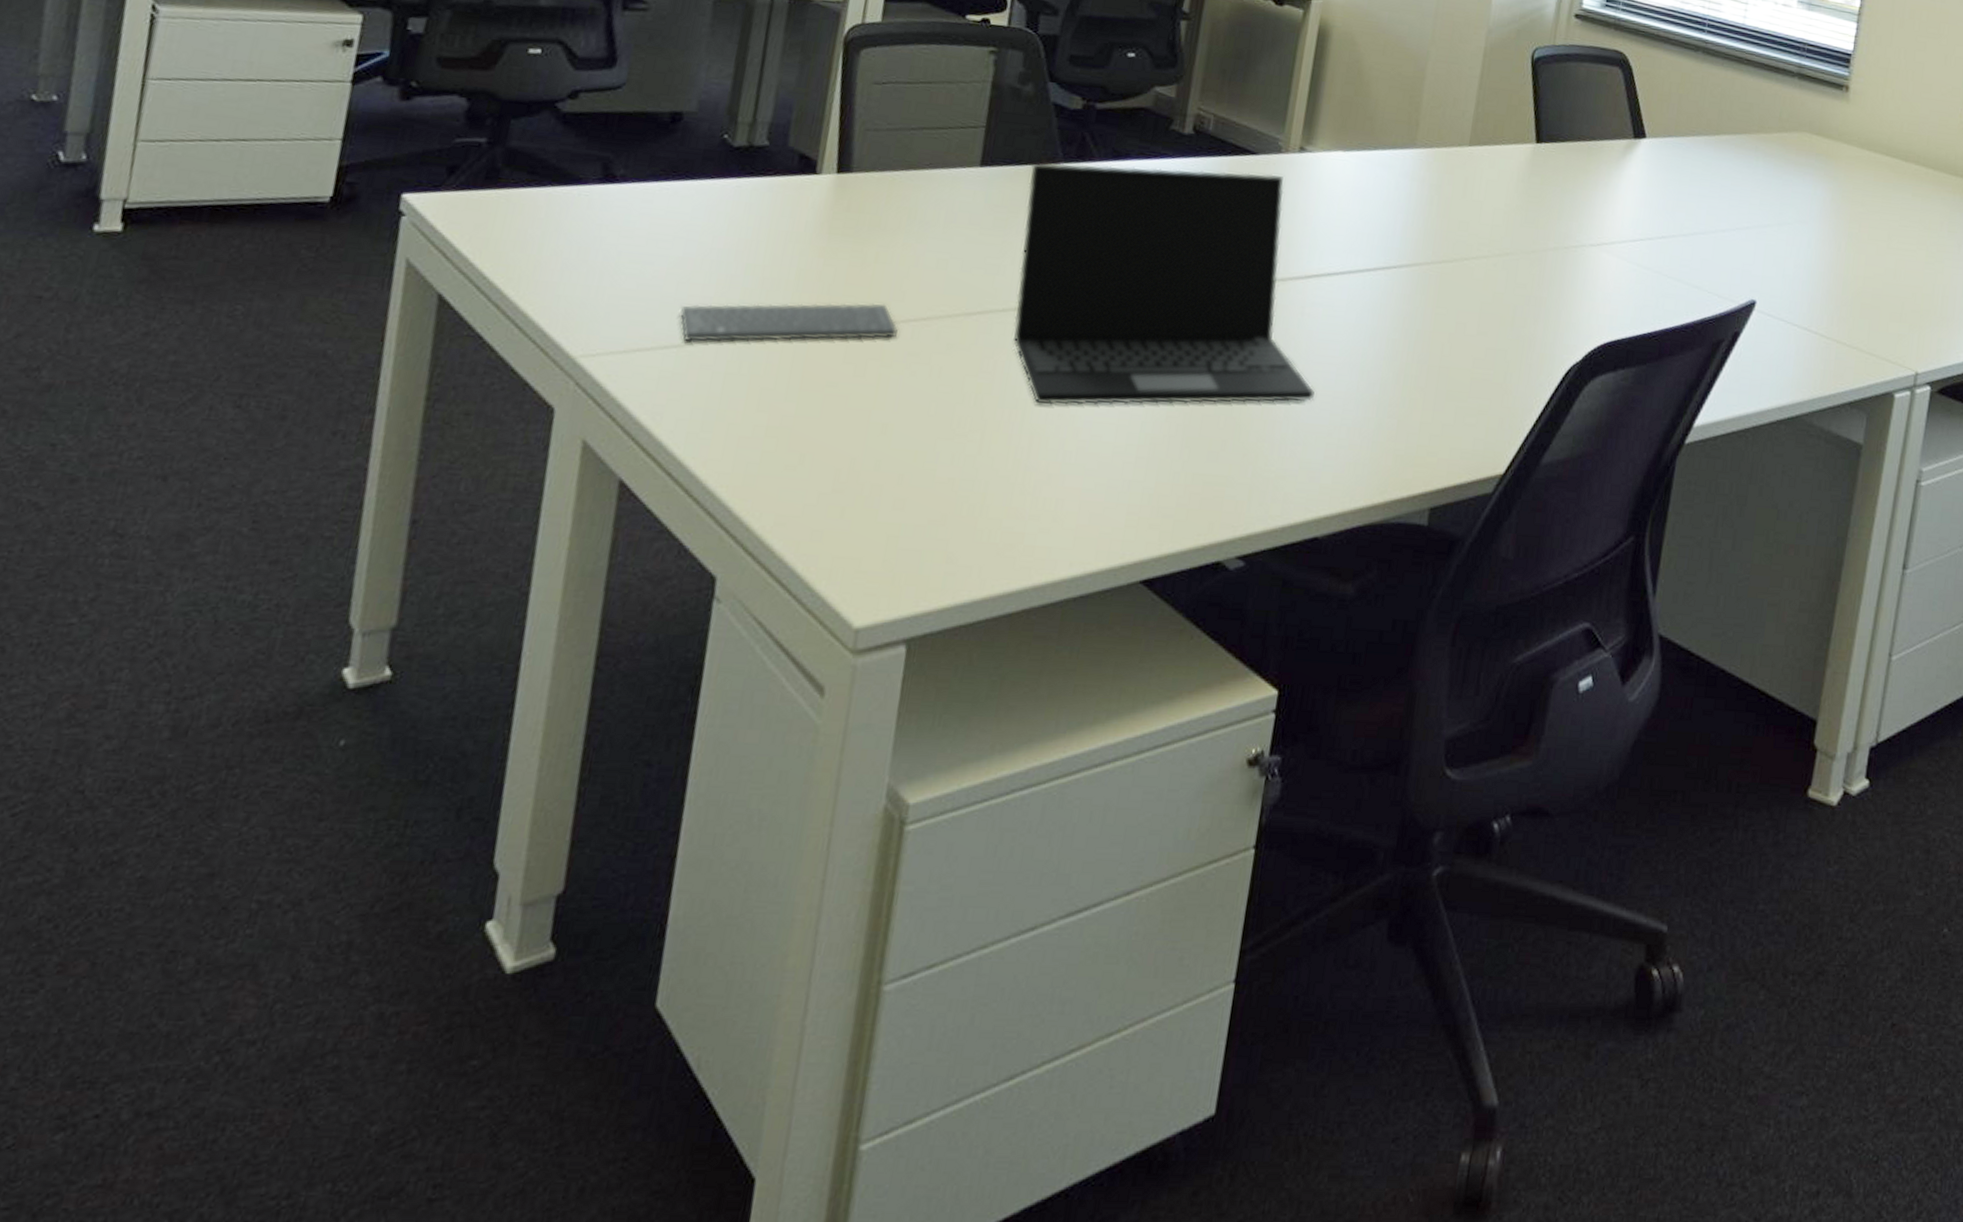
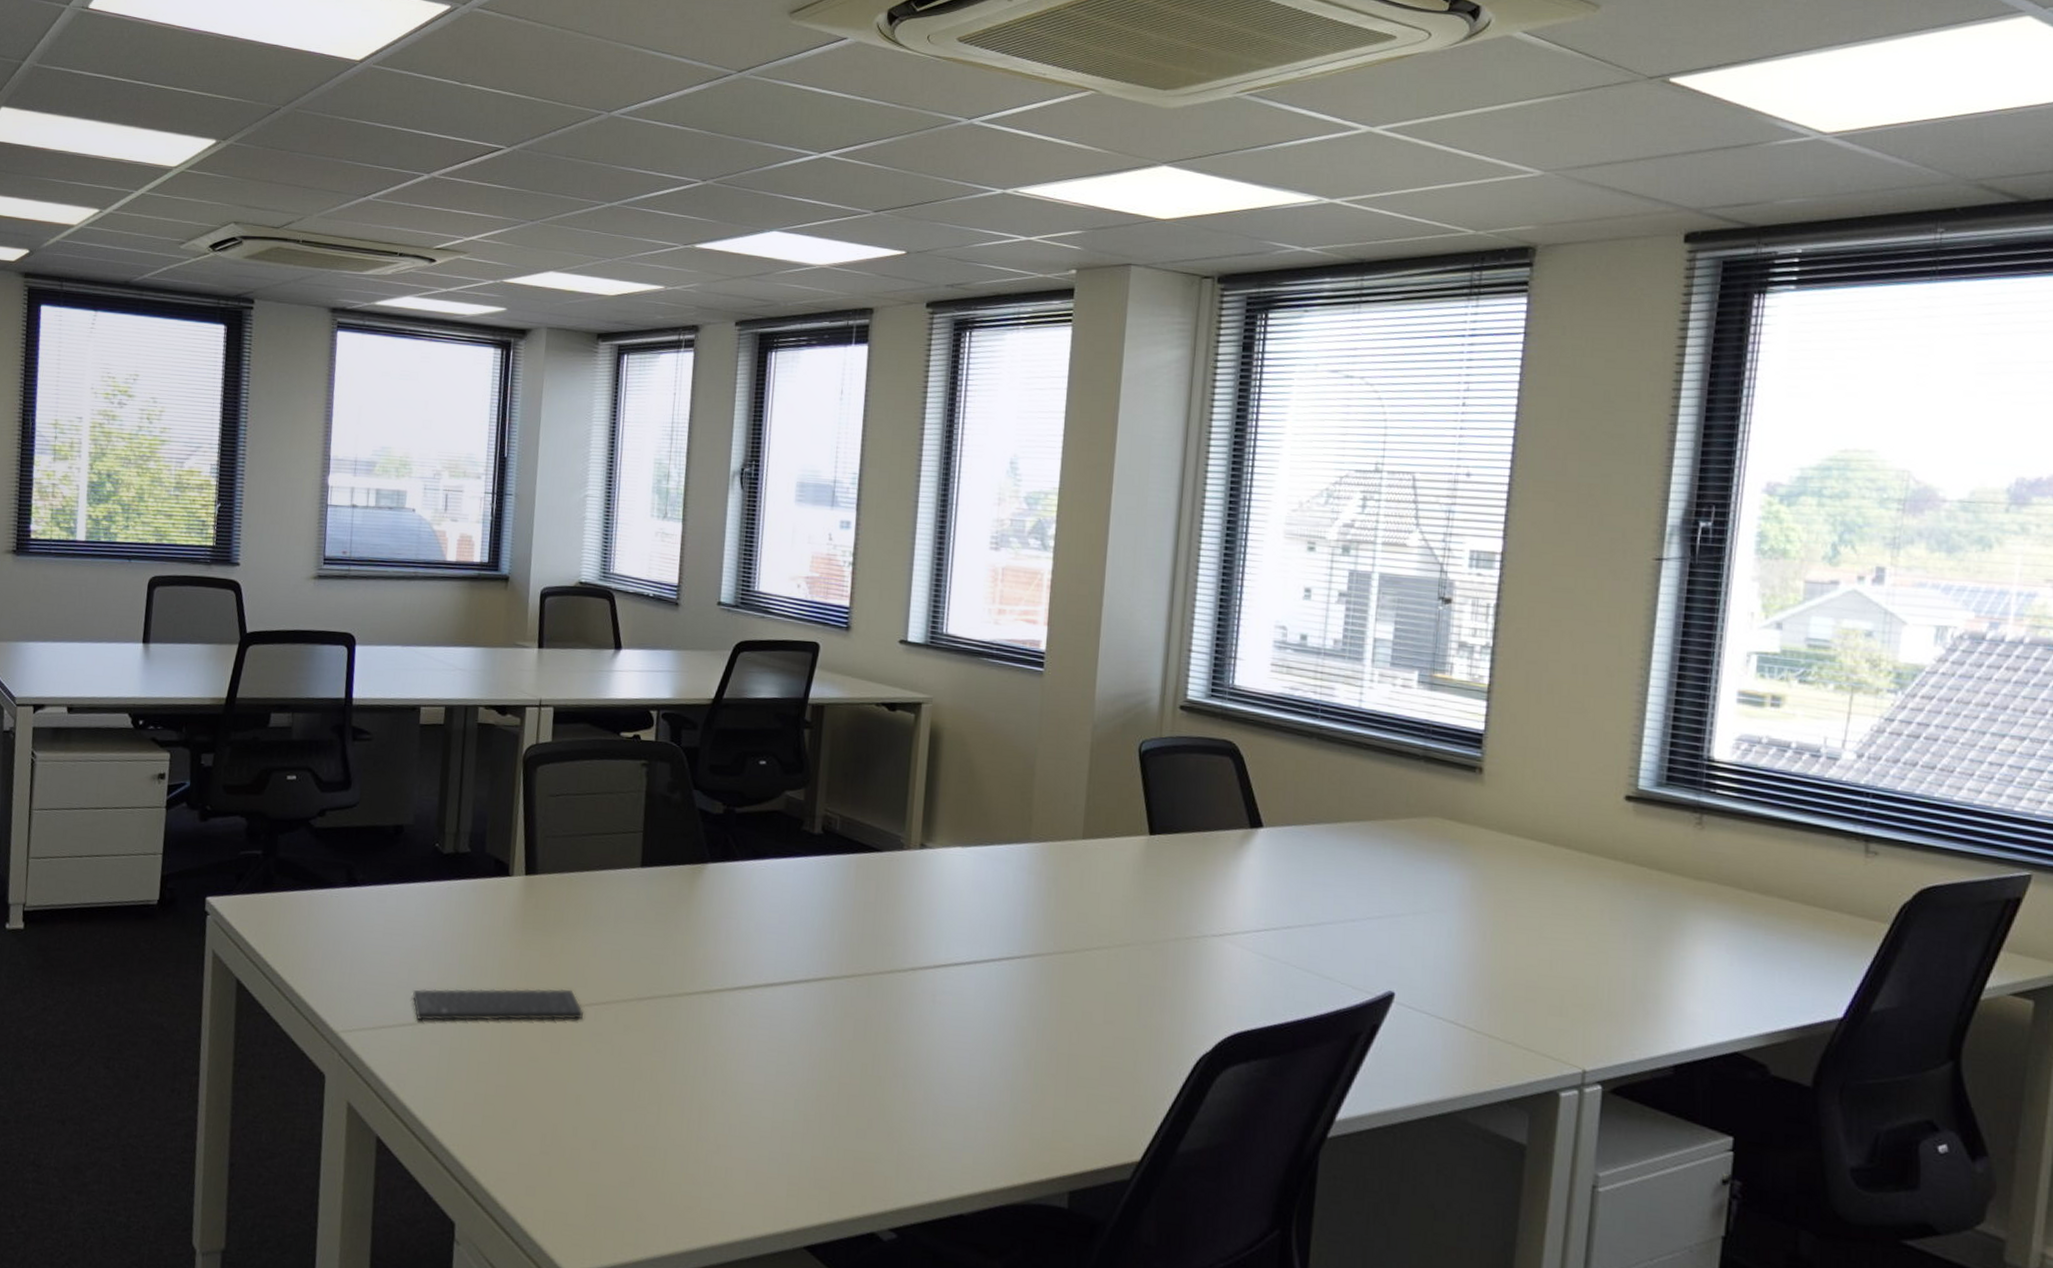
laptop: present [1013,162,1315,405] -> none [679,862,951,1085]

